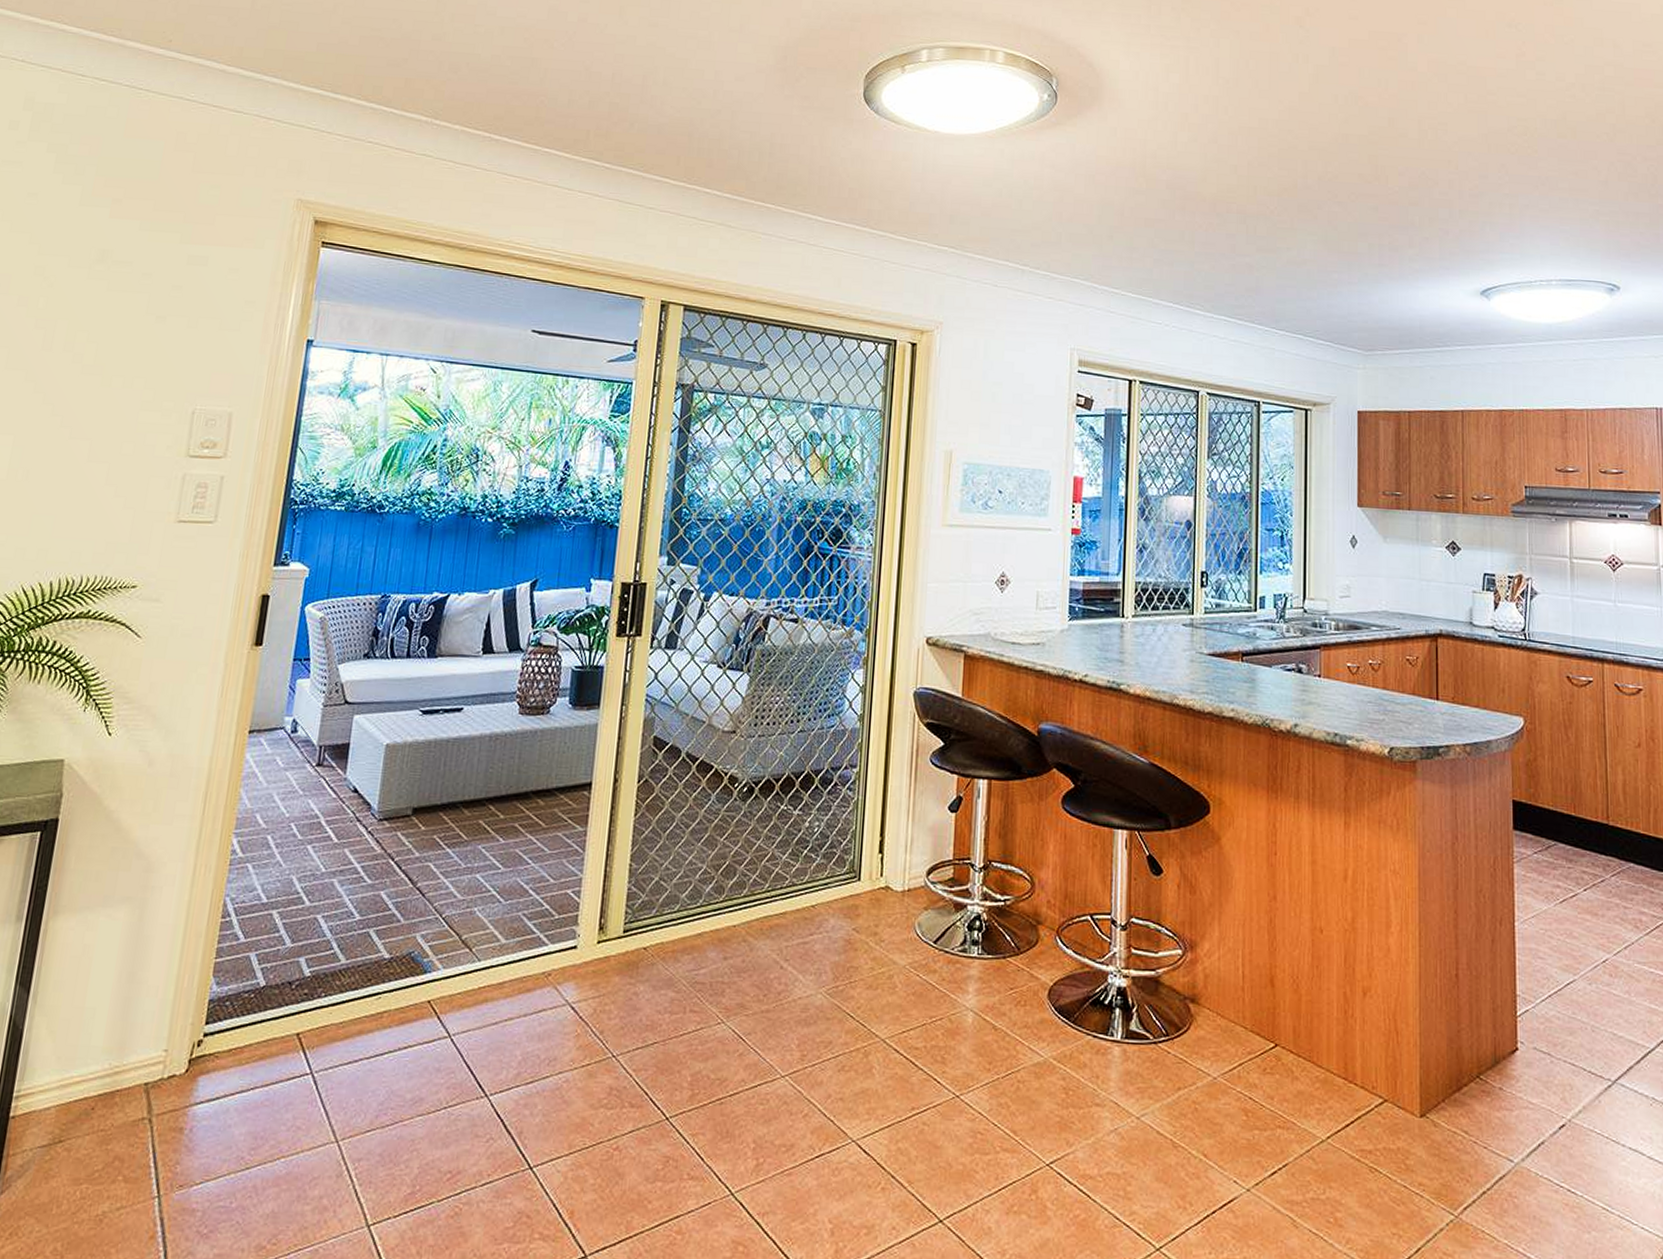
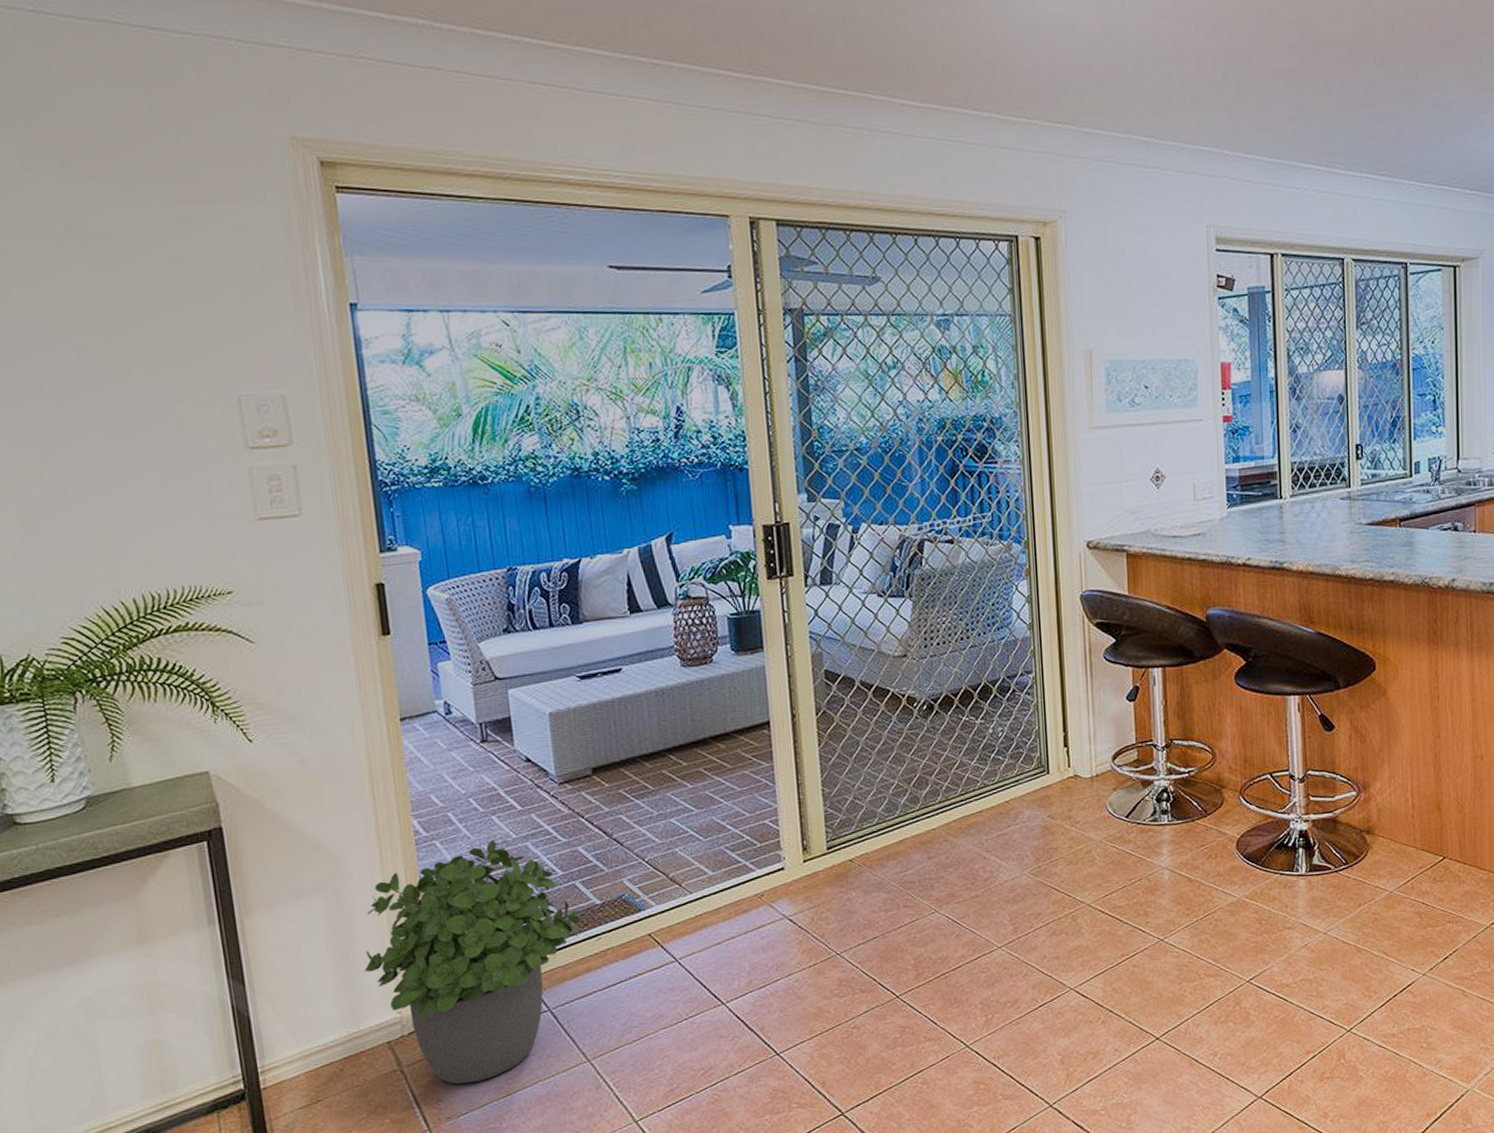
potted plant: none [144,871,366,1148] -> present [363,840,581,1084]

